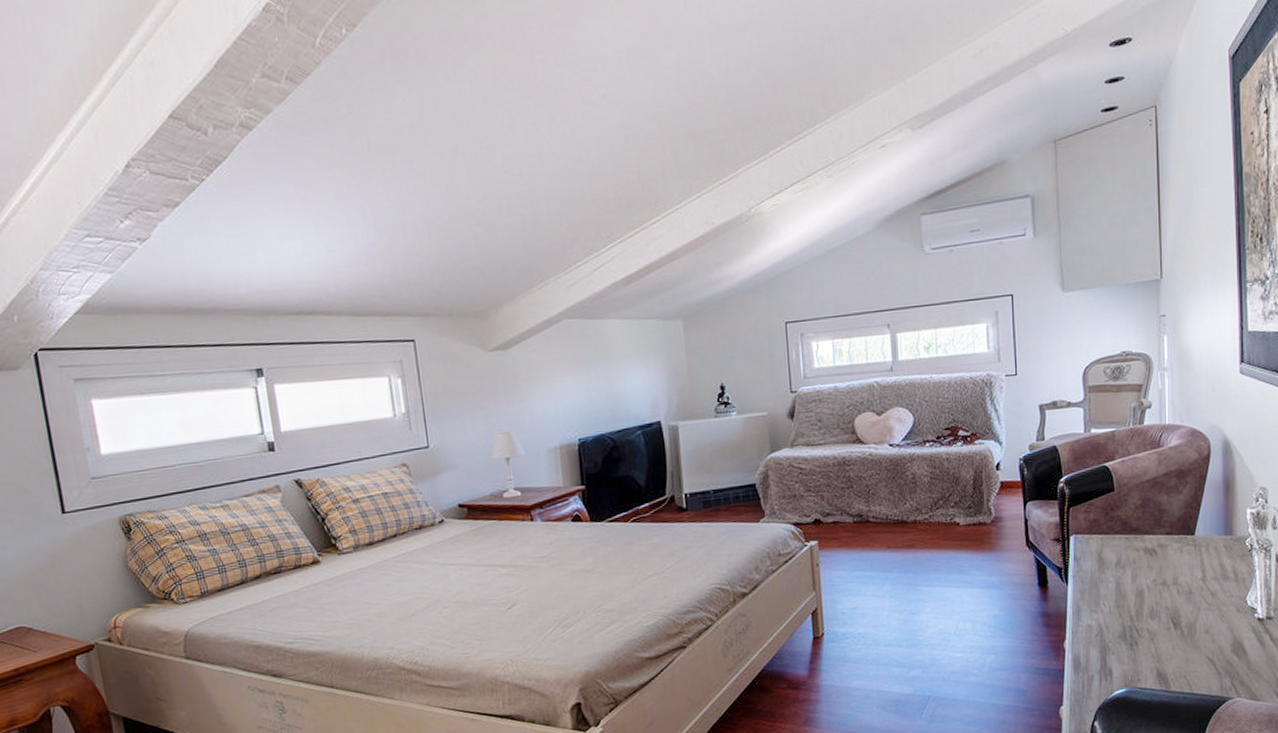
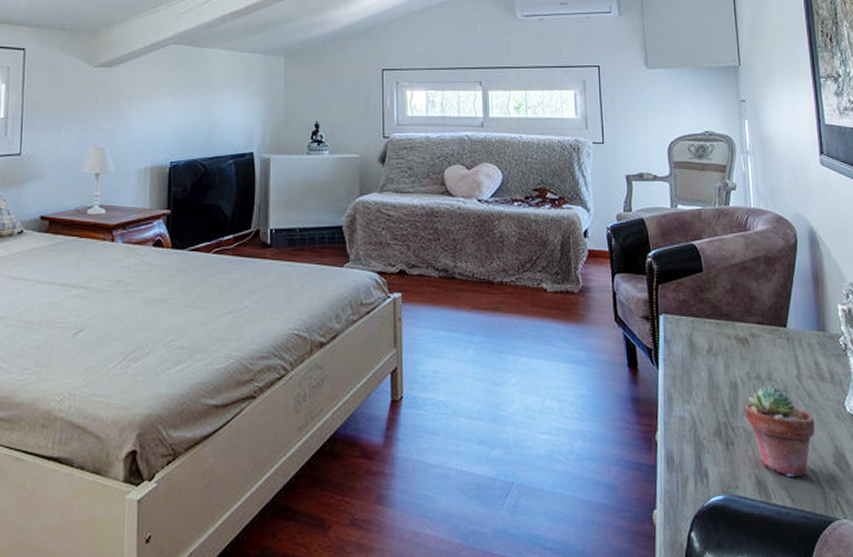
potted succulent: none [1150,590,1216,668] -> present [744,387,815,478]

